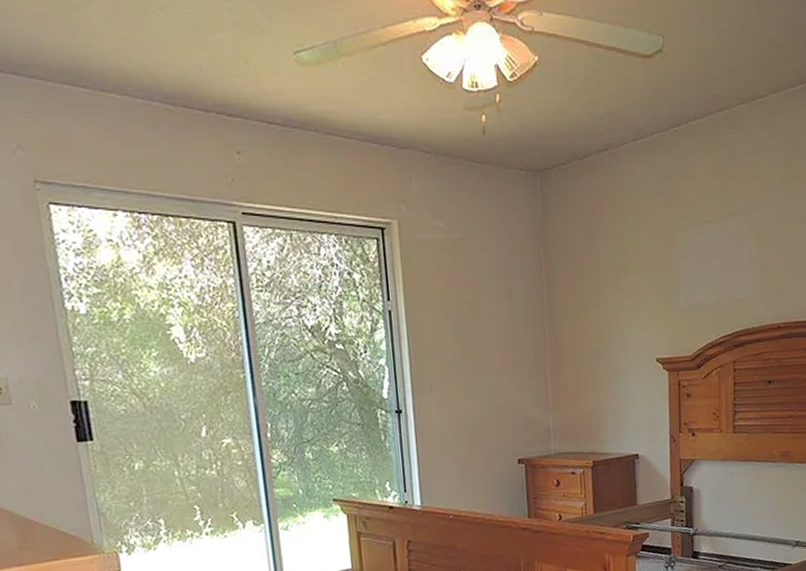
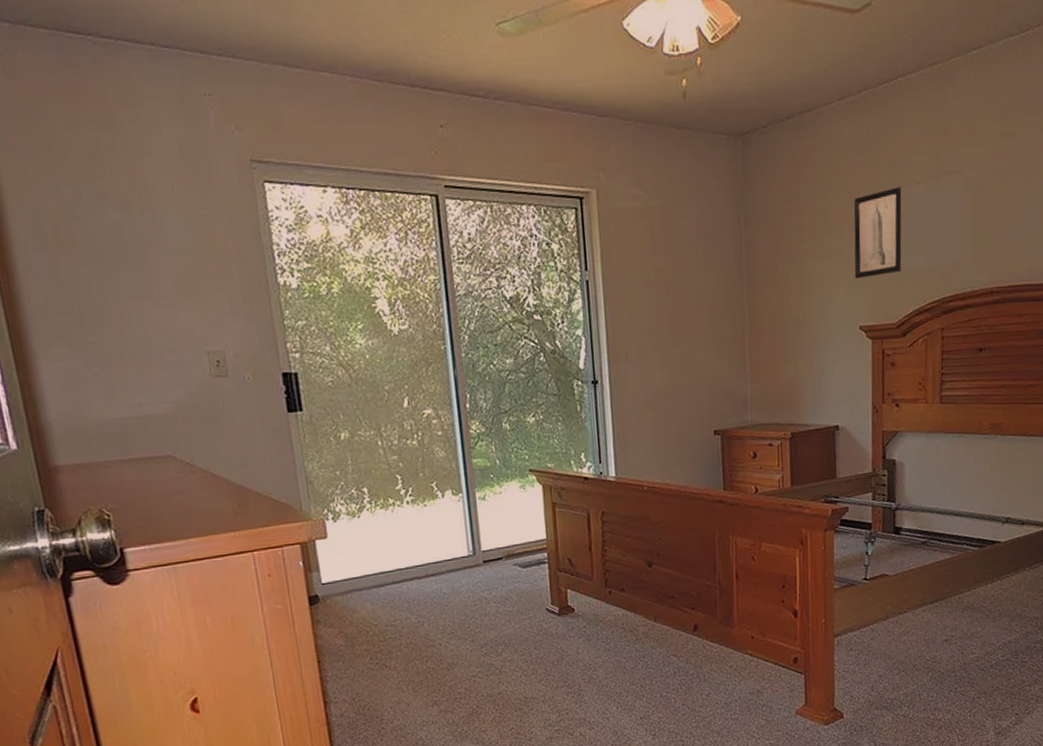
wall art: none [649,226,695,313] -> present [854,187,902,279]

